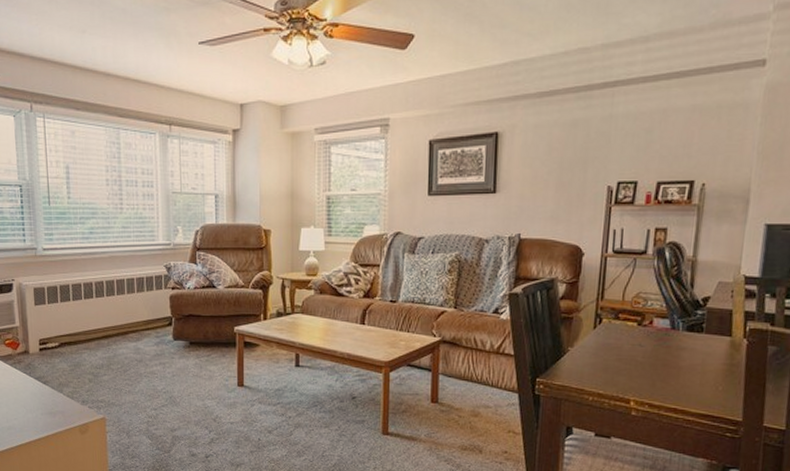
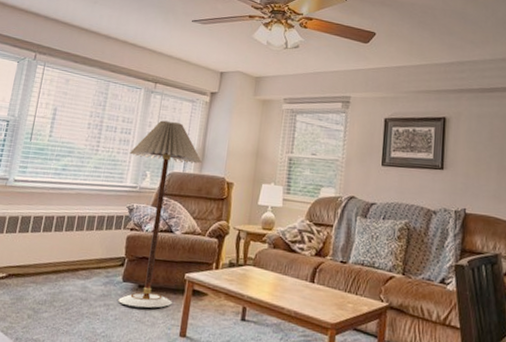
floor lamp: none [156,168,234,363] -> present [118,120,202,308]

